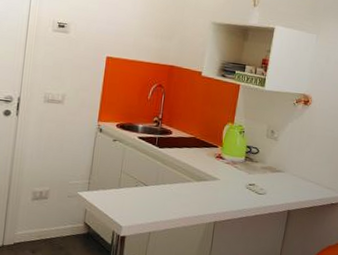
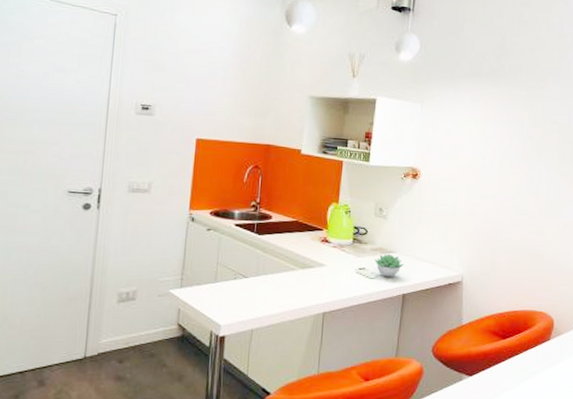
succulent plant: none [264,173,291,194] -> present [374,254,404,277]

